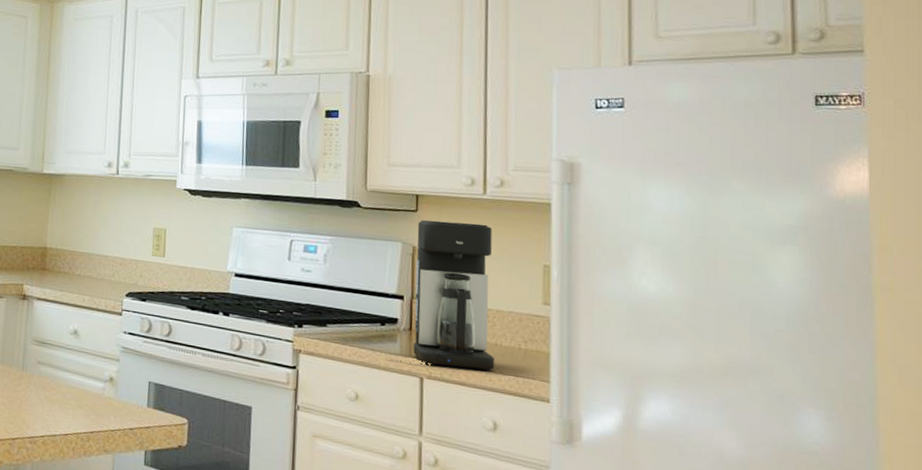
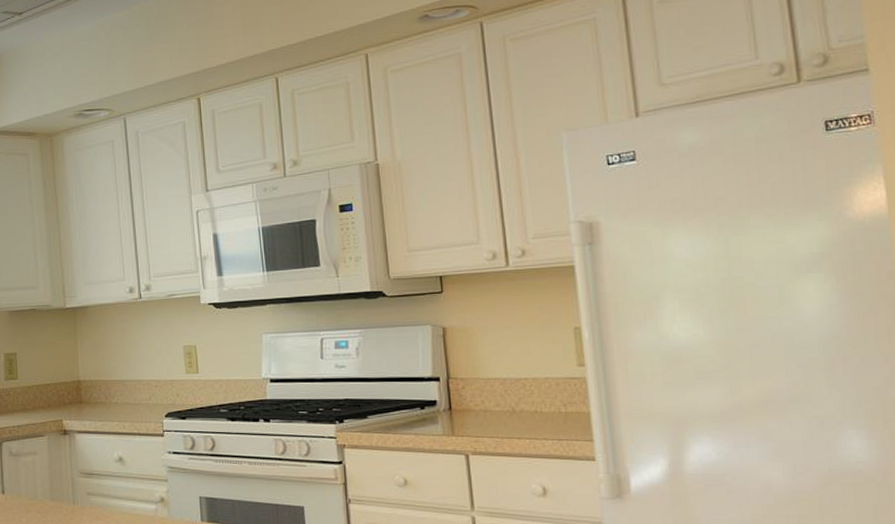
coffee maker: present [413,219,495,370] -> none [445,296,538,440]

